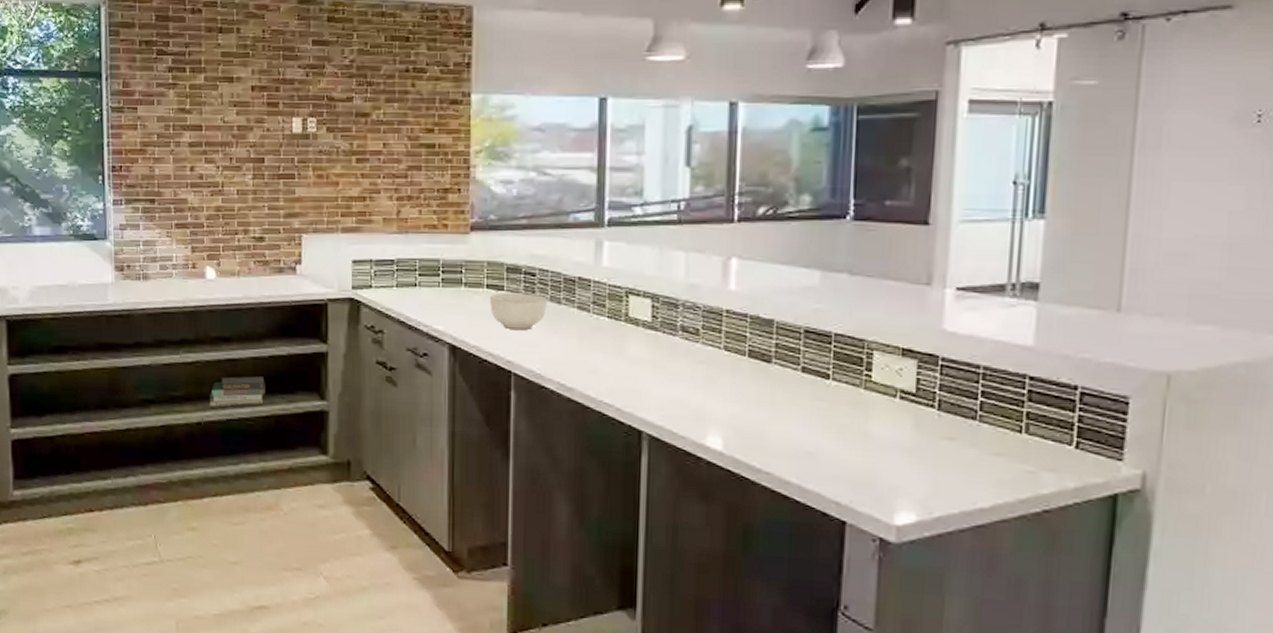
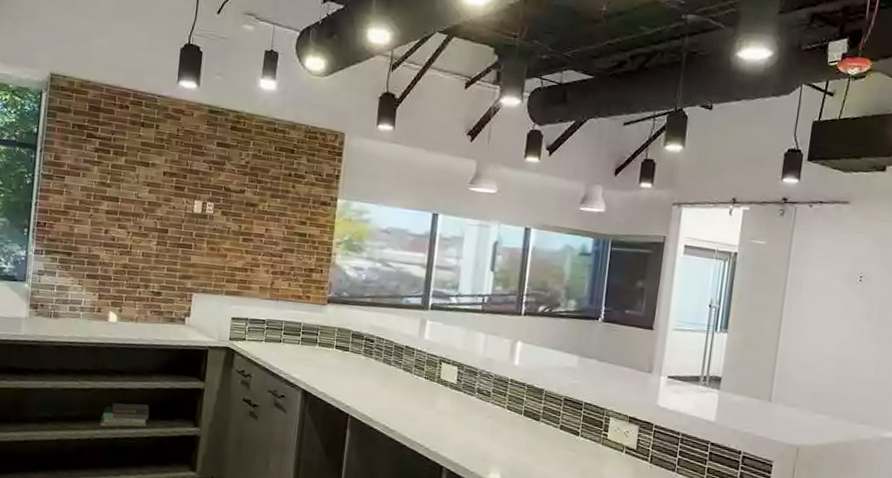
bowl: present [489,293,548,331] -> none [337,353,382,383]

